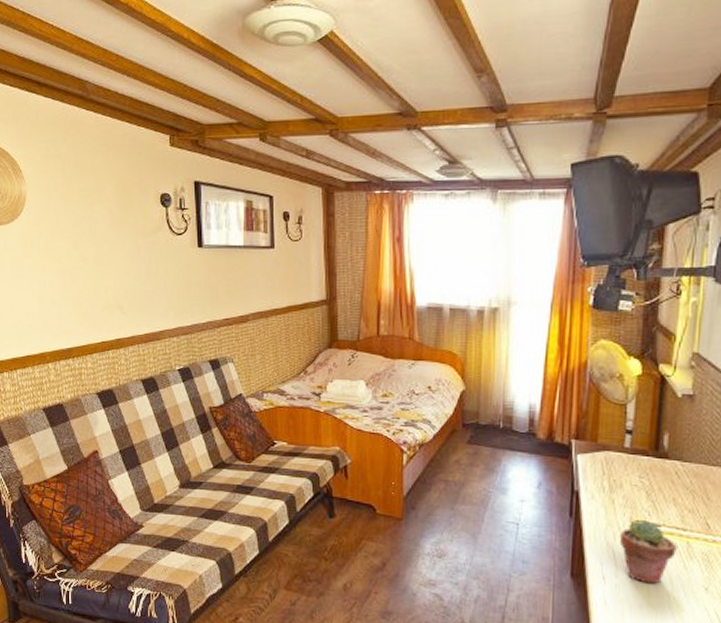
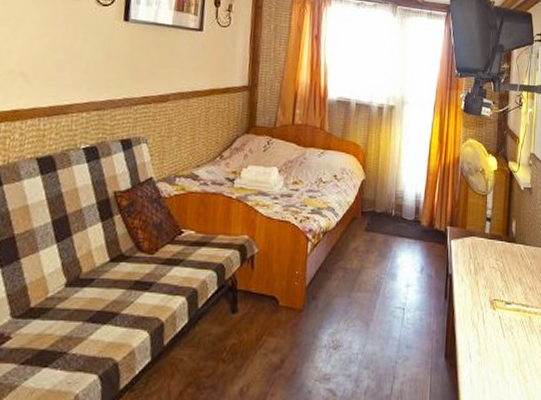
potted succulent: present [619,519,677,584] -> none [481,298,522,359]

